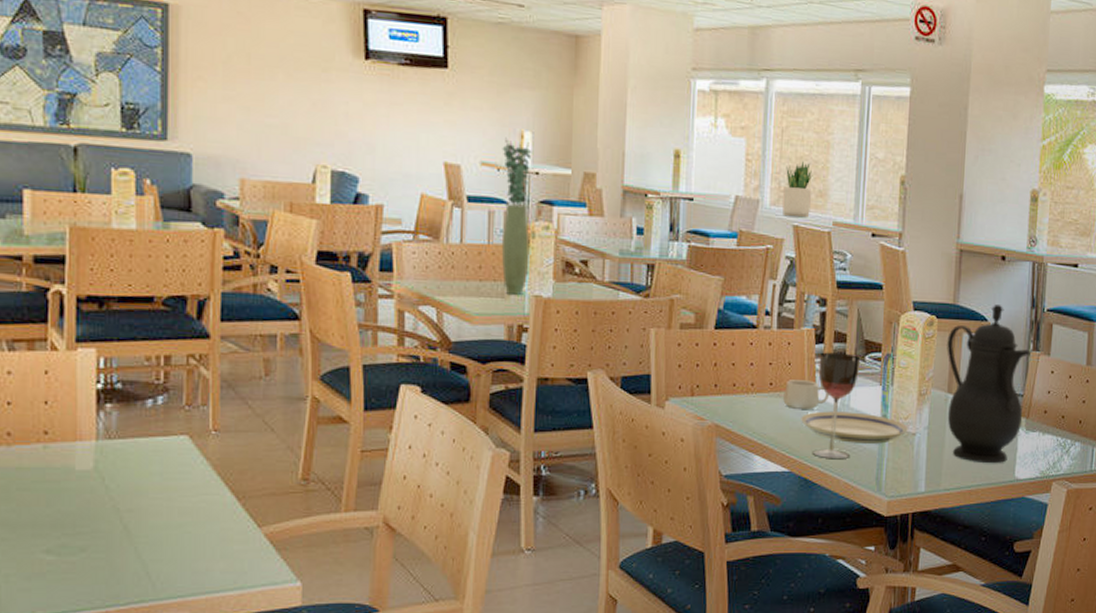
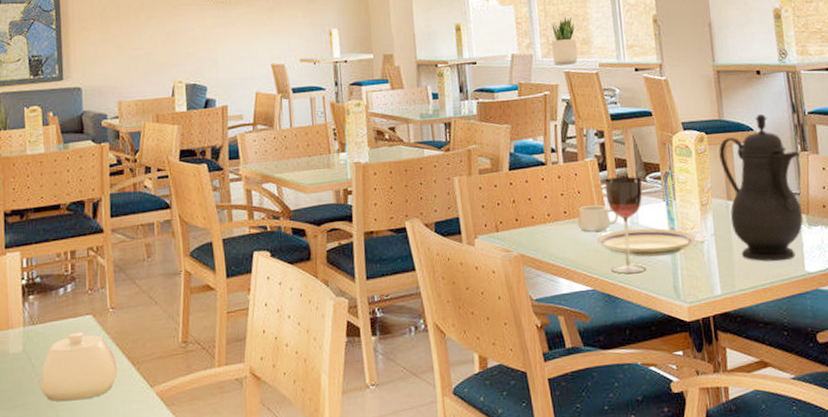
sugar bowl: none [114,453,218,534] -> present [39,331,118,402]
vase: present [501,137,532,295] -> none [316,36,347,164]

